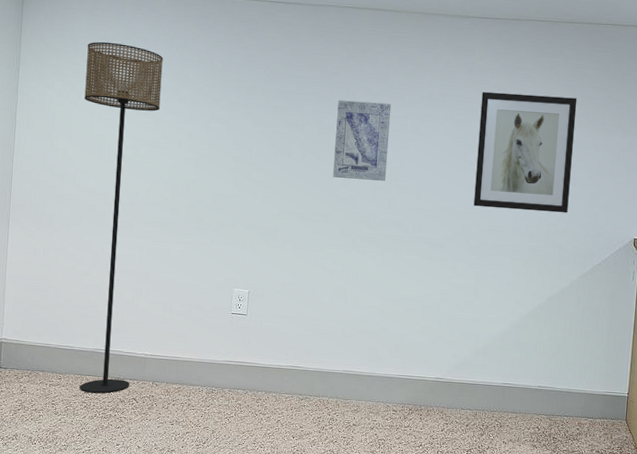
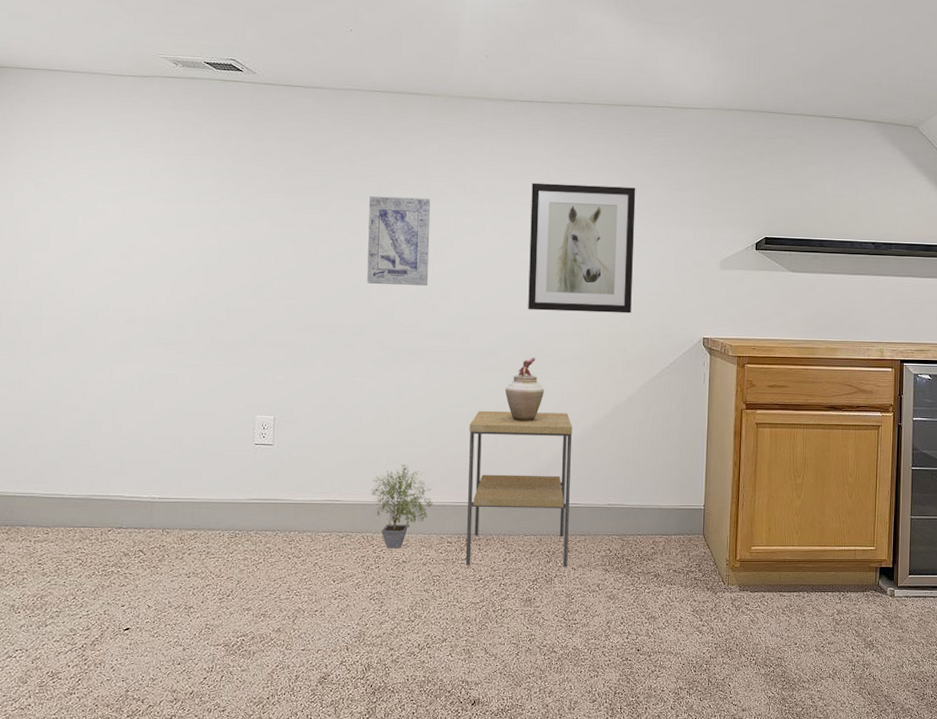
floor lamp: present [79,41,163,394] -> none [63,134,159,547]
potted plant: none [328,338,381,413] -> present [370,464,433,548]
side table: none [407,295,510,440] -> present [465,411,573,566]
vase: none [450,250,485,307] -> present [505,358,544,422]

